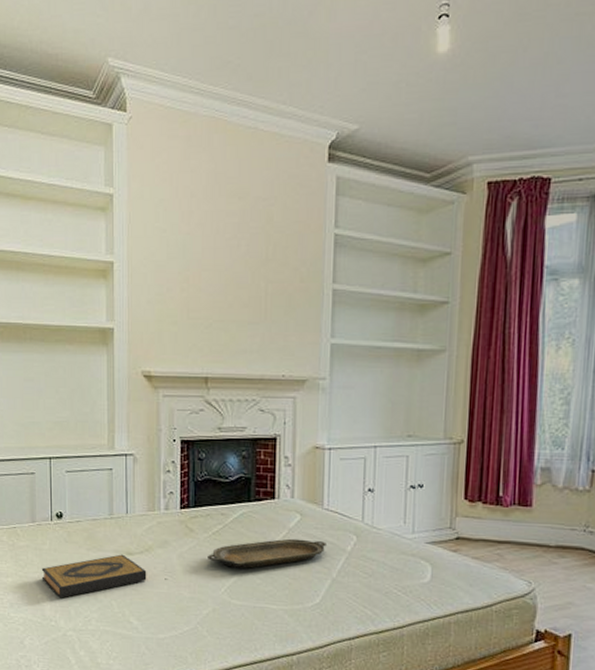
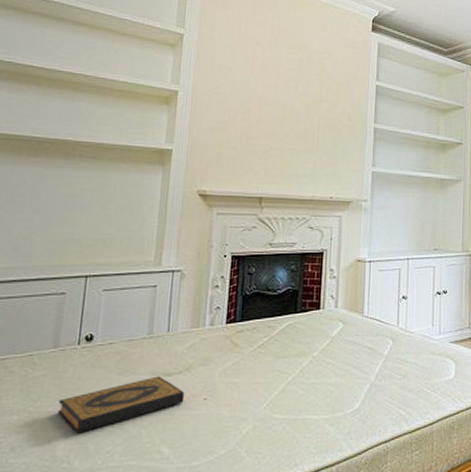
serving tray: present [208,538,328,569] -> none [251,346,367,380]

